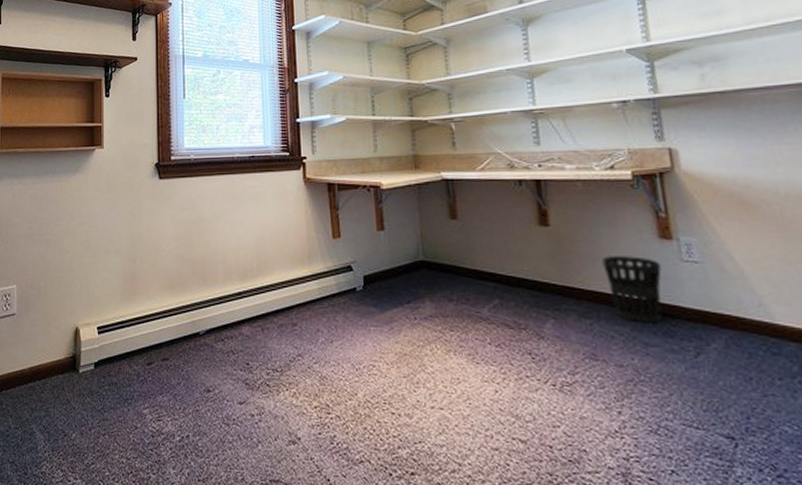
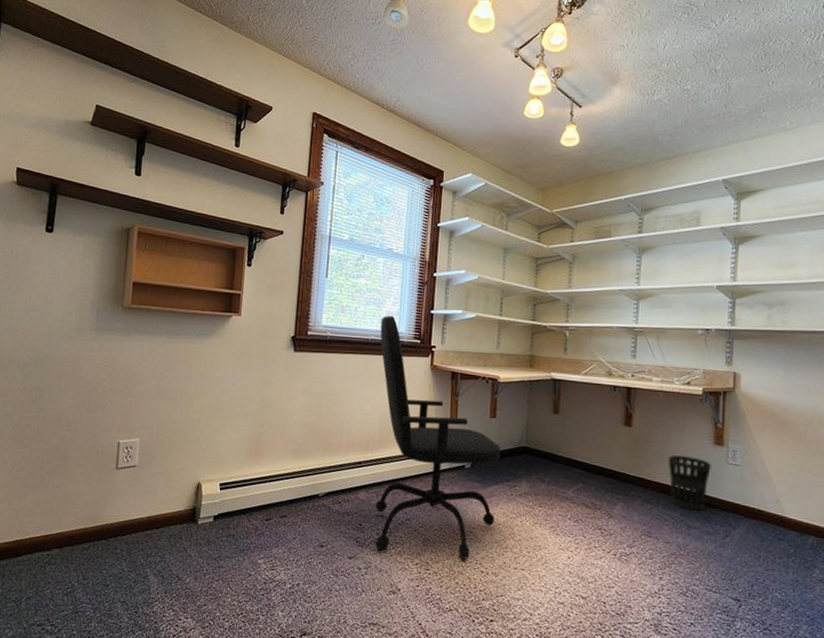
office chair: none [244,129,400,399] -> present [374,315,501,559]

